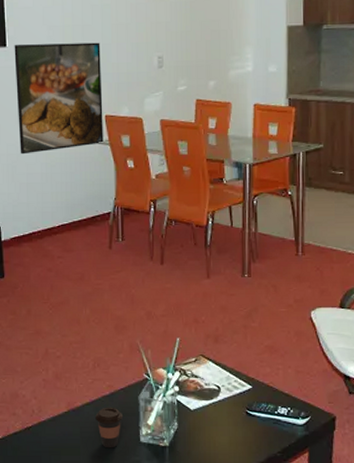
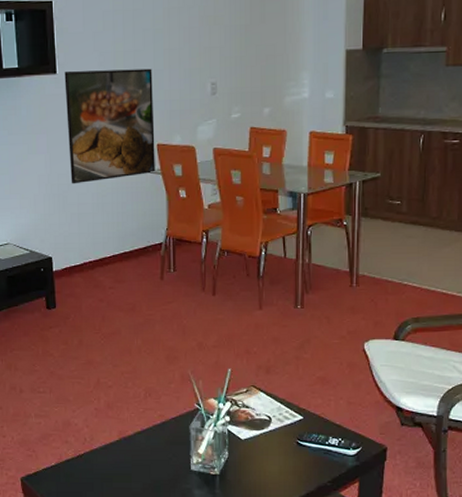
coffee cup: present [95,407,122,448] -> none [147,436,173,476]

